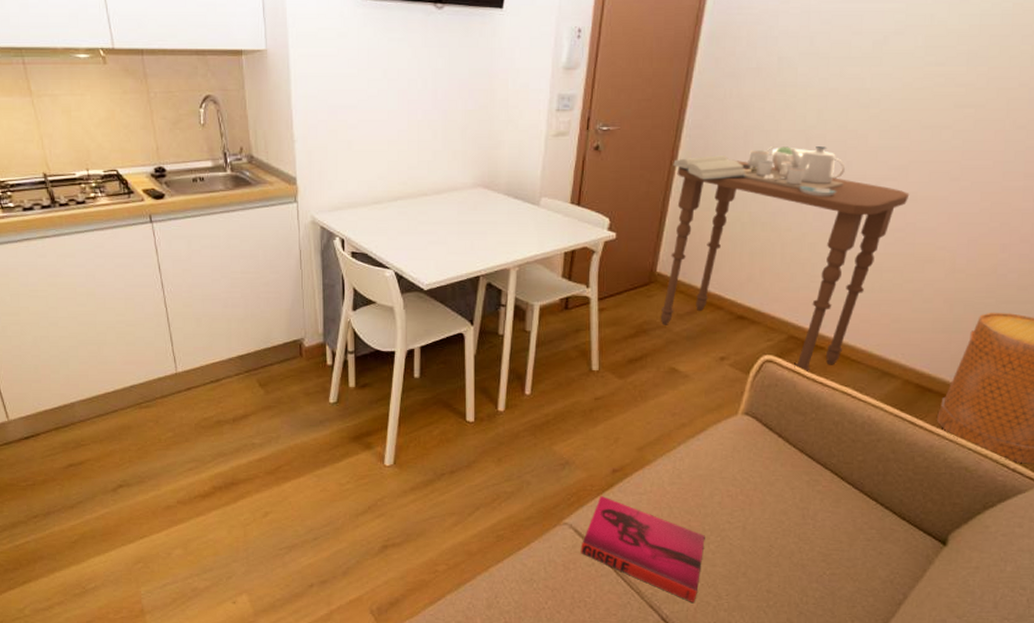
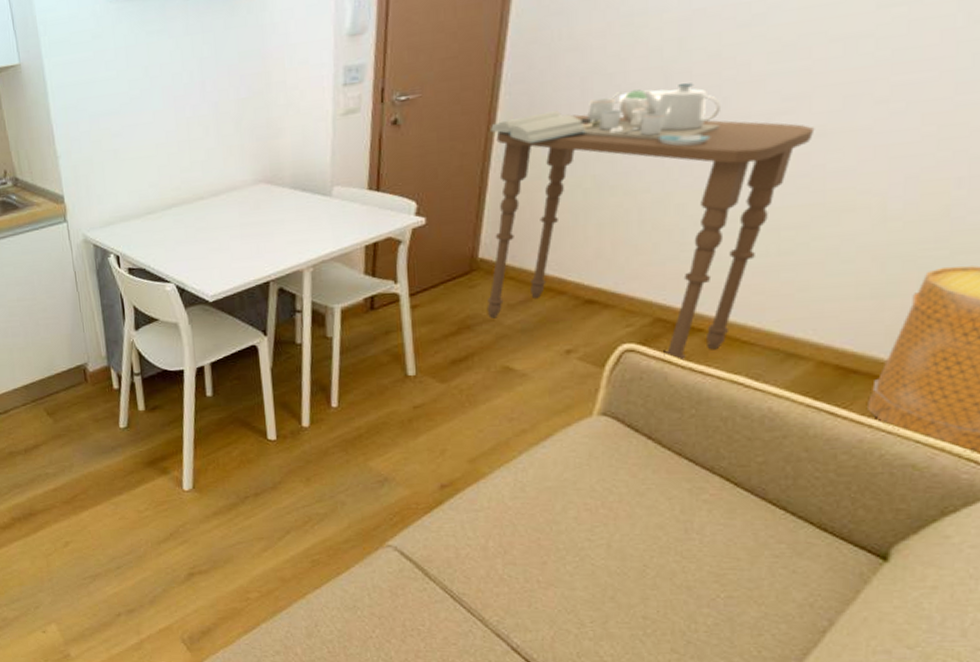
hardback book: present [580,495,705,602] -> none [408,514,560,630]

